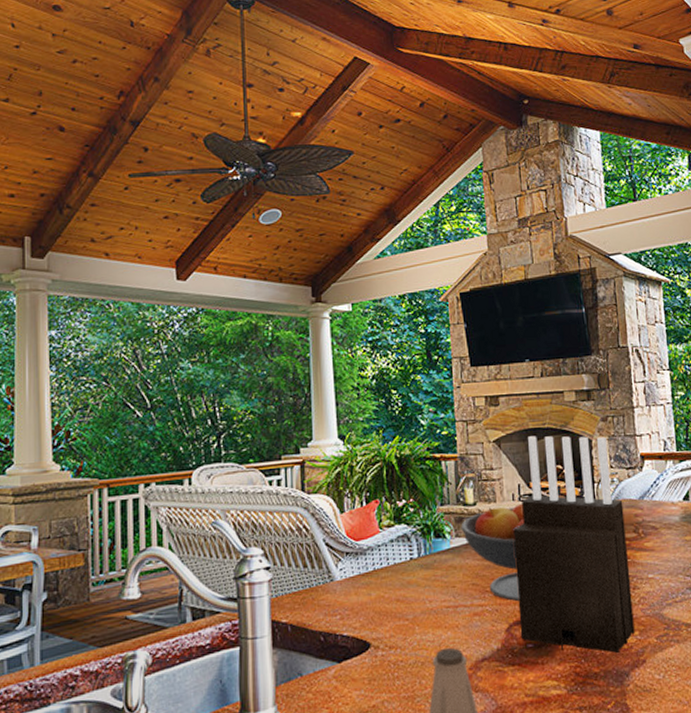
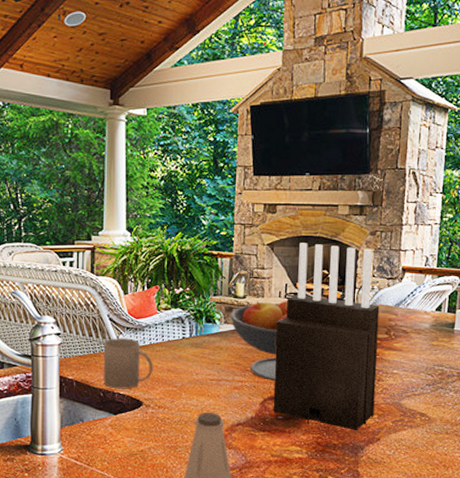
mug: none [320,565,380,630] -> present [103,338,154,389]

